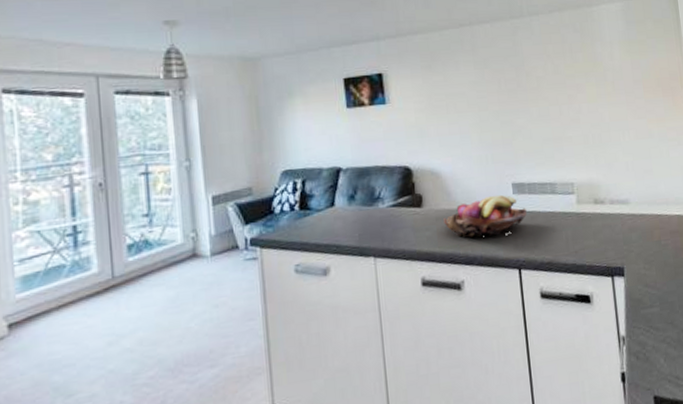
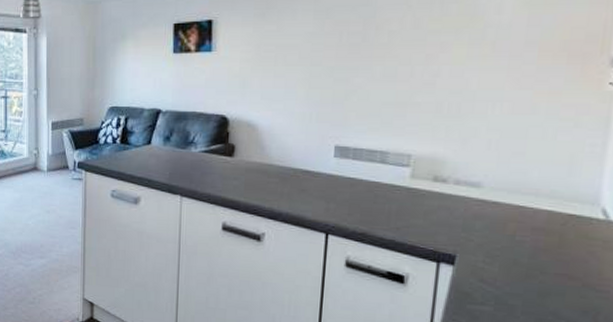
fruit basket: present [444,194,527,238] -> none [253,155,348,196]

